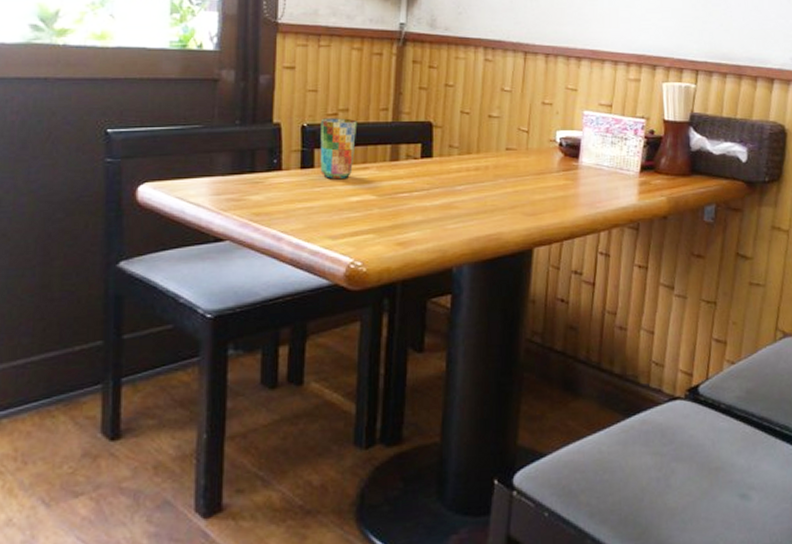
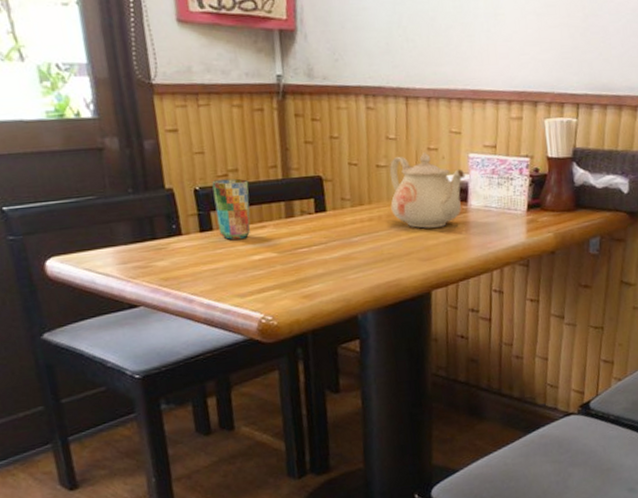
teapot: none [499,106,579,182] -> present [389,152,466,229]

